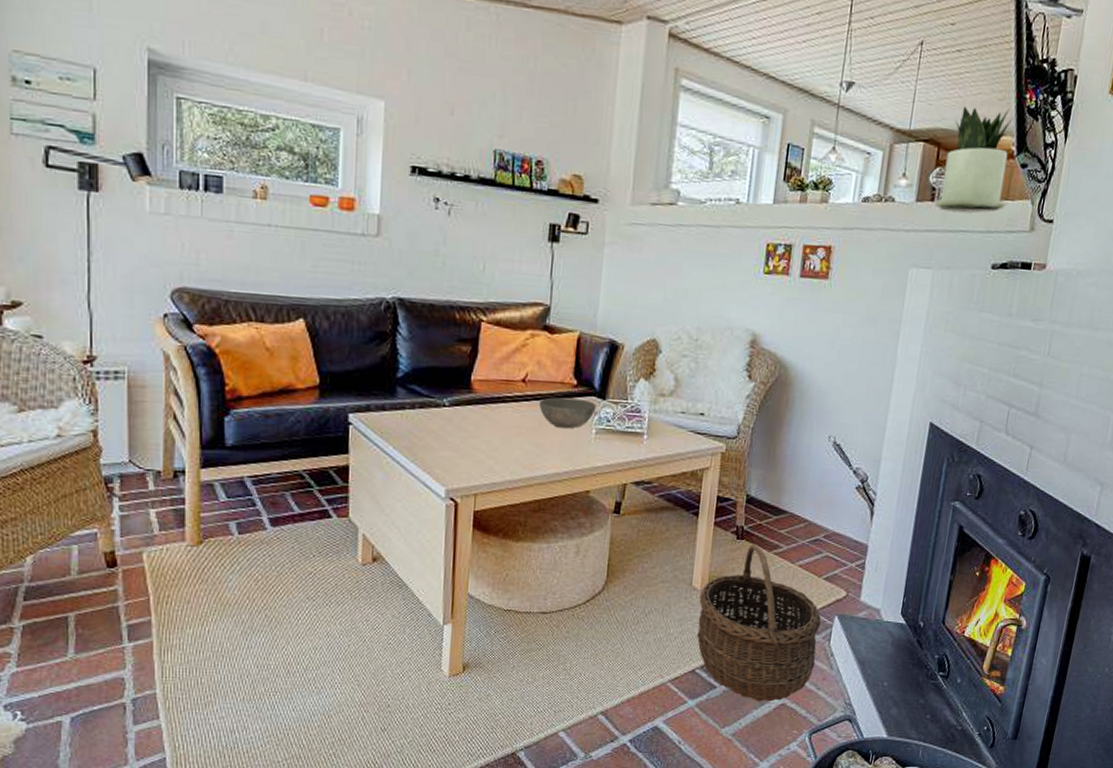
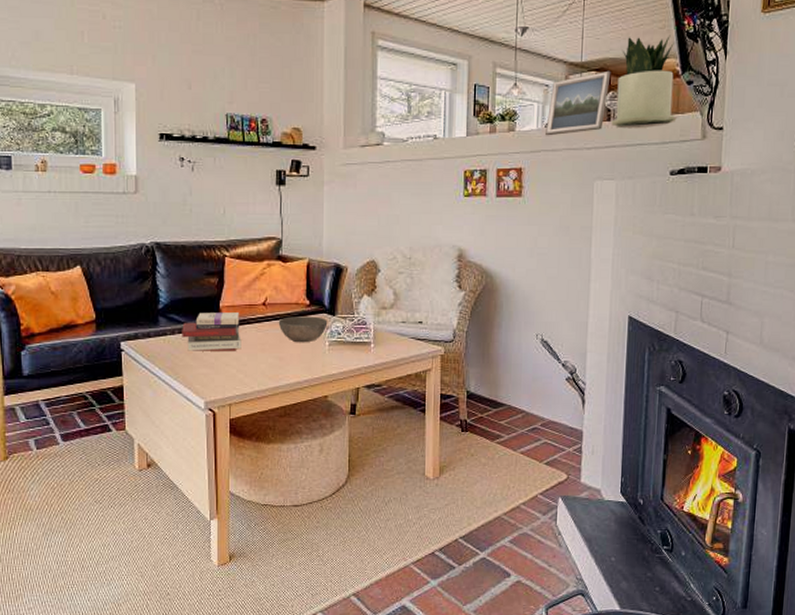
books: none [423,385,494,433] -> present [182,312,241,351]
wicker basket: present [696,543,822,702] -> none [432,434,546,580]
picture frame: none [860,142,941,213] -> present [544,70,611,136]

